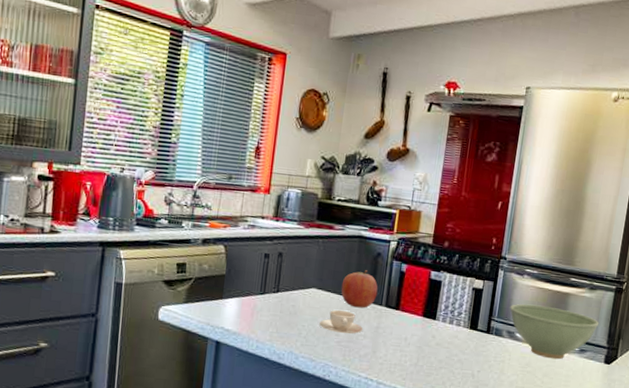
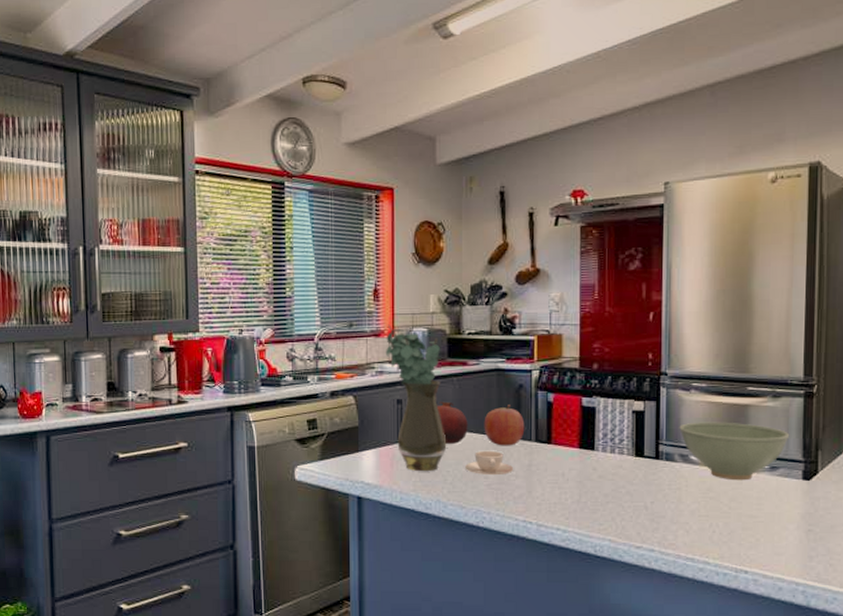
vase: none [259,182,311,324] -> present [386,324,447,472]
fruit: none [301,260,327,302] -> present [437,401,468,445]

